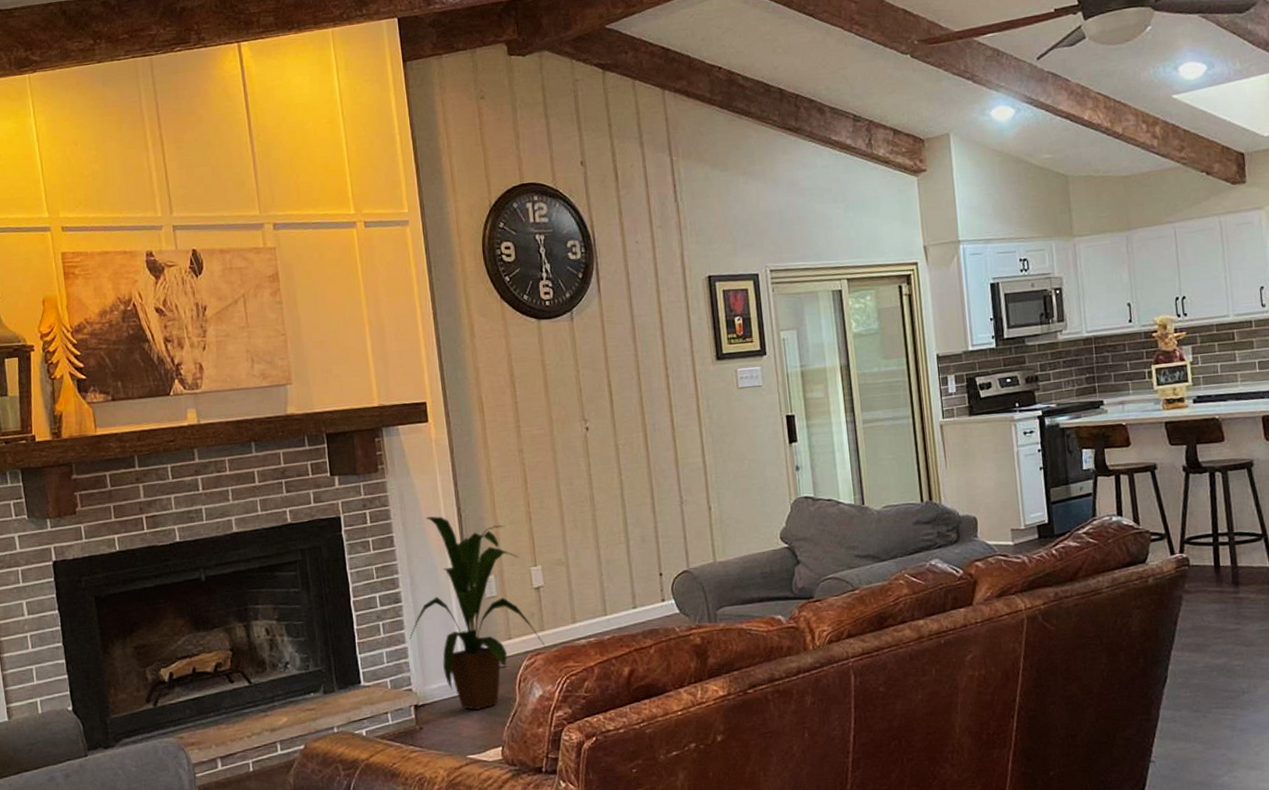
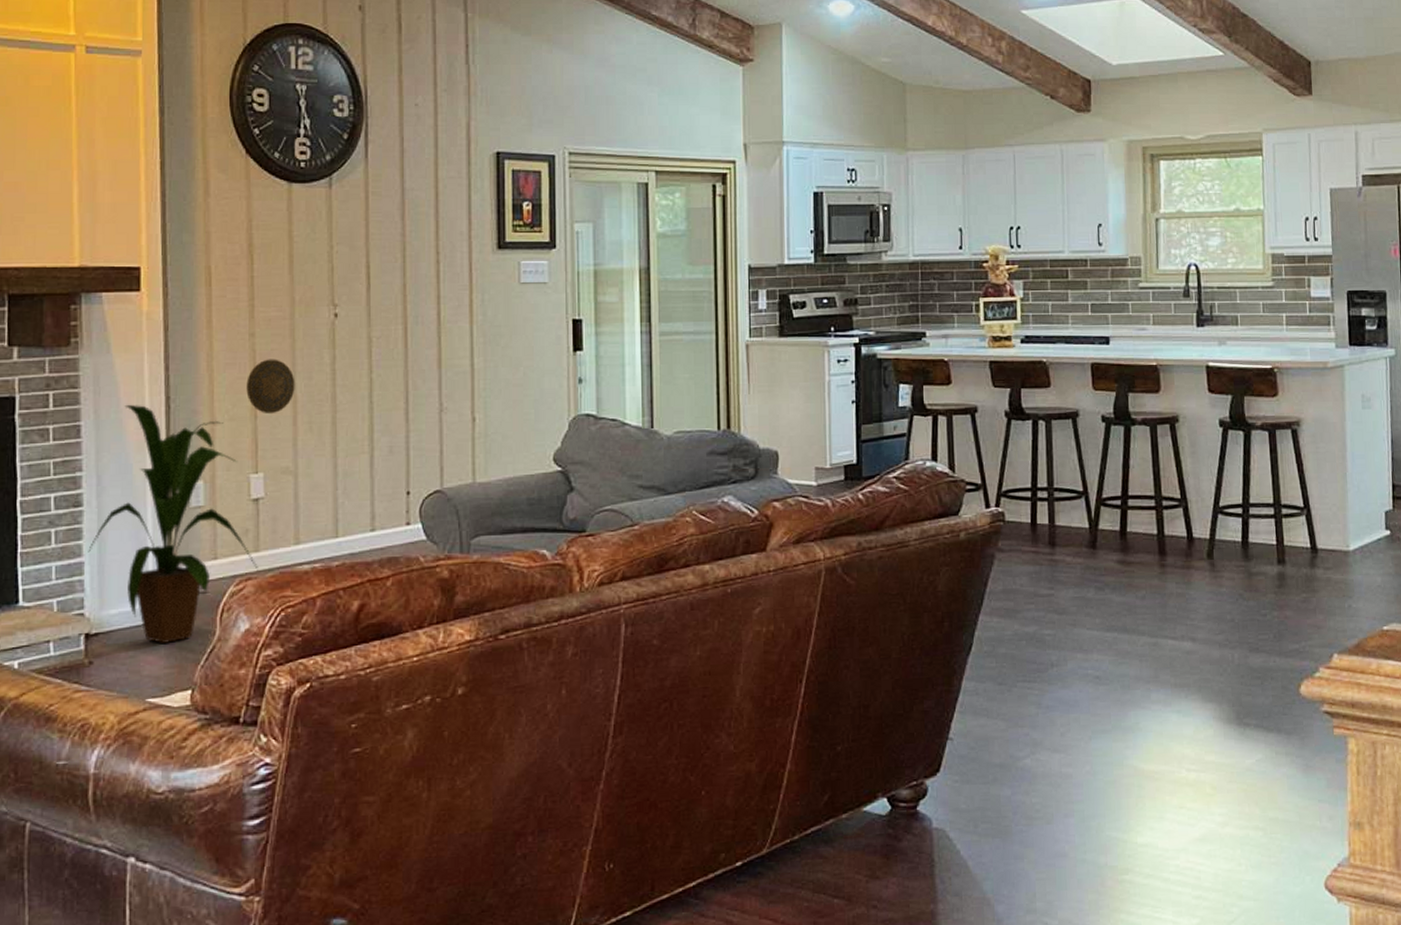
decorative plate: none [520,469,560,517] -> present [246,359,295,414]

